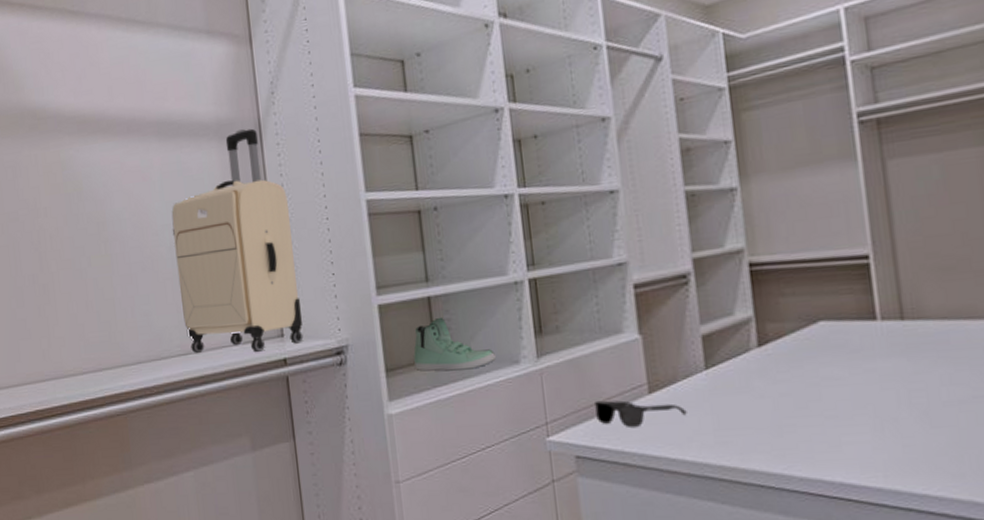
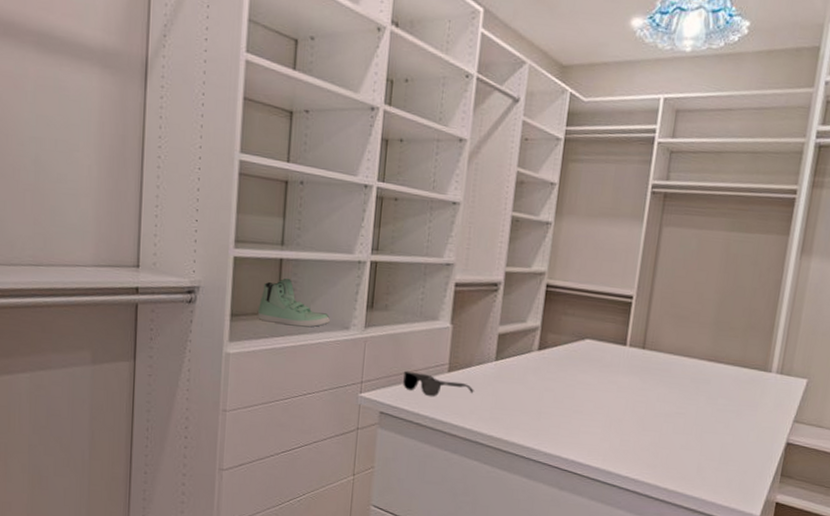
suitcase: present [172,128,304,354] -> none [39,62,163,277]

